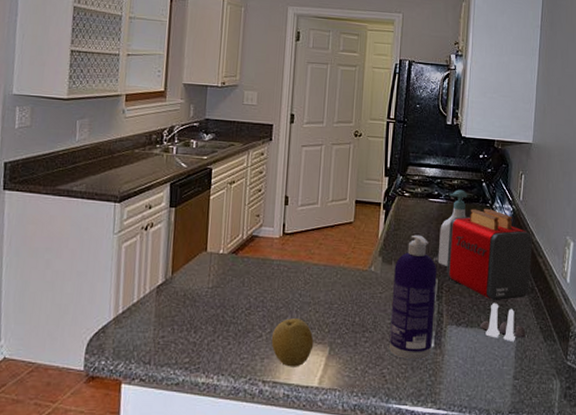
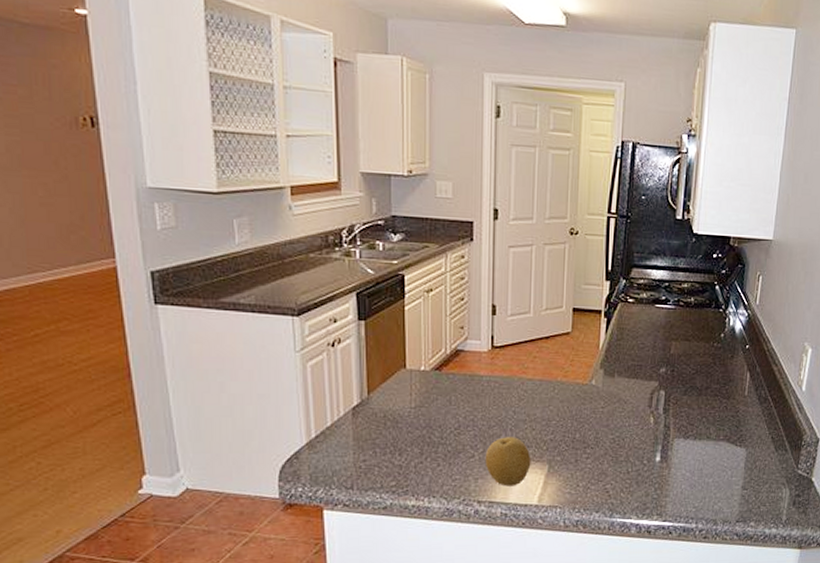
spray bottle: present [389,234,437,360] -> none [613,344,664,475]
soap bottle: present [437,189,468,266] -> none [664,293,699,378]
toaster: present [447,208,532,301] -> none [674,314,768,412]
salt and pepper shaker set: present [480,304,526,341] -> none [709,415,757,452]

